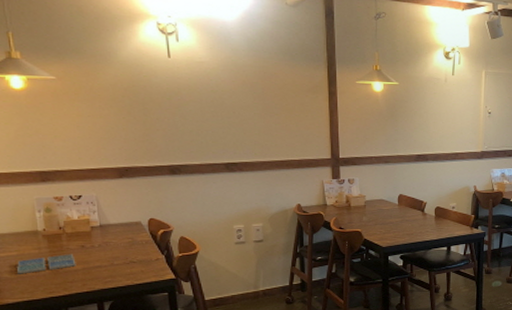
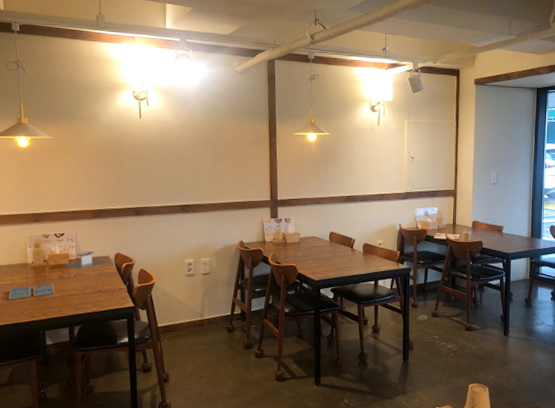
tissue box: none [83,216,140,237] -> present [62,251,108,269]

